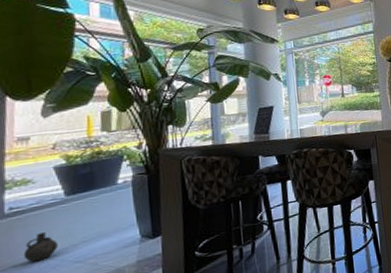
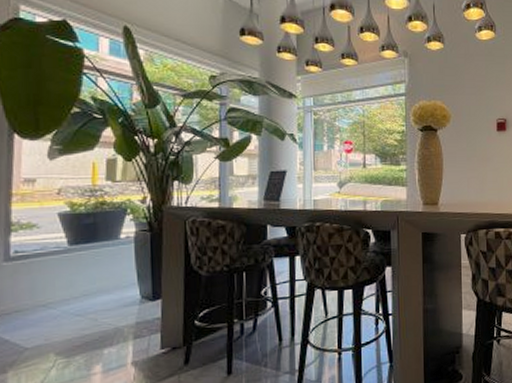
ceramic jug: present [23,232,58,263] -> none [27,280,60,310]

